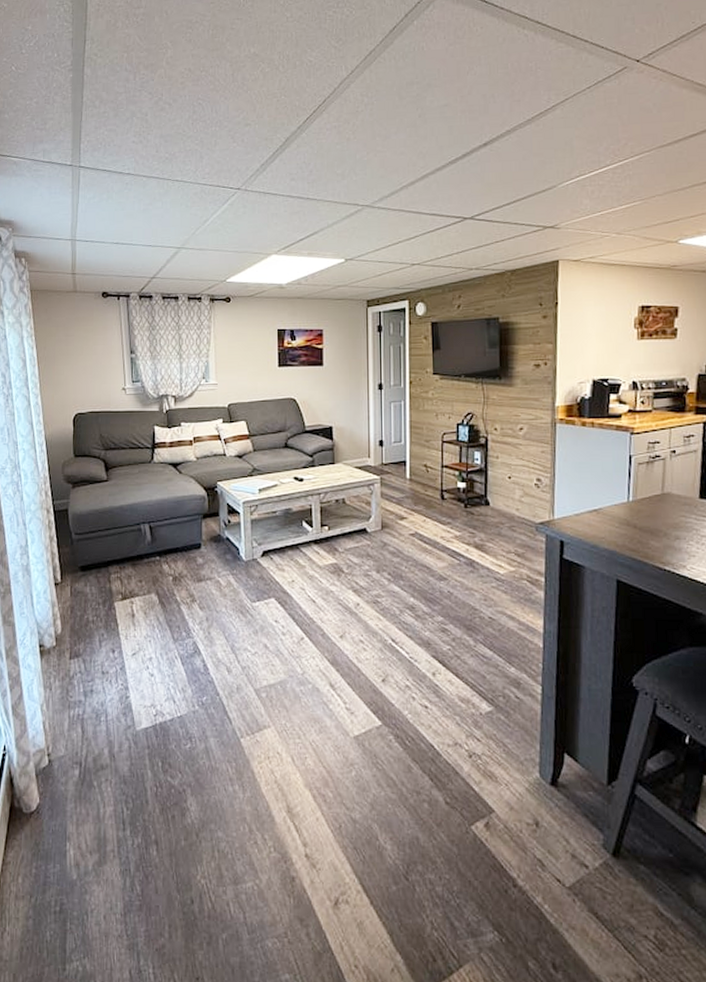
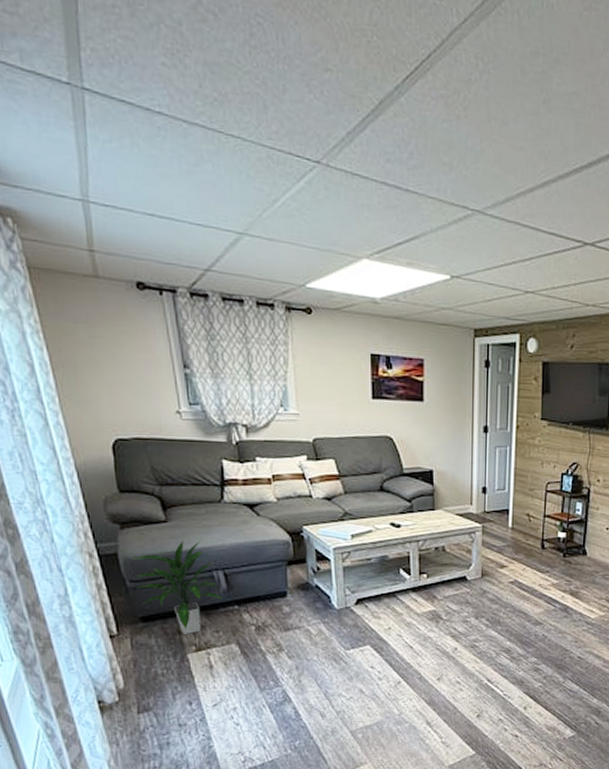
indoor plant: none [78,497,147,584] -> present [132,540,222,635]

